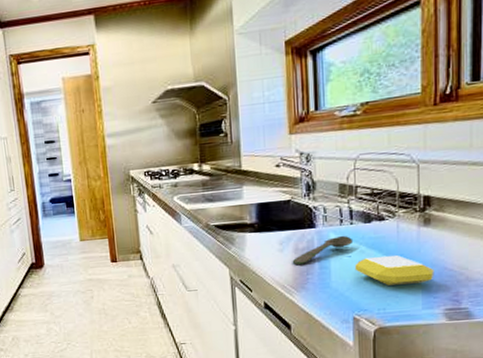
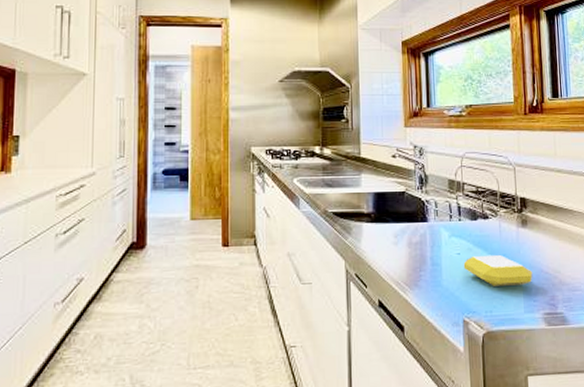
spoon: present [292,235,354,265] -> none [406,231,462,260]

